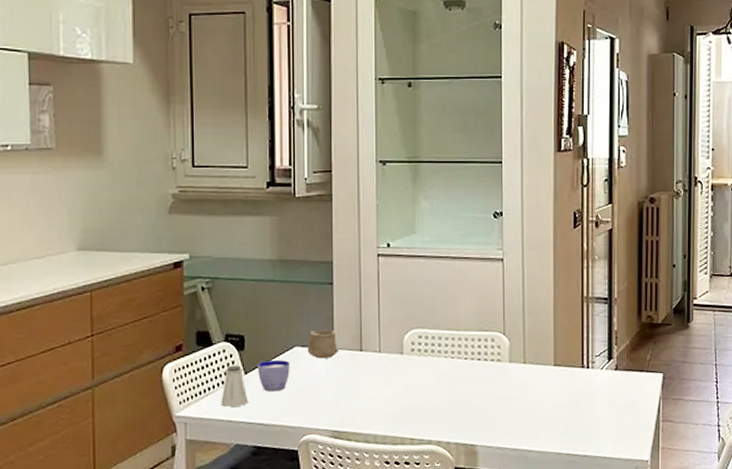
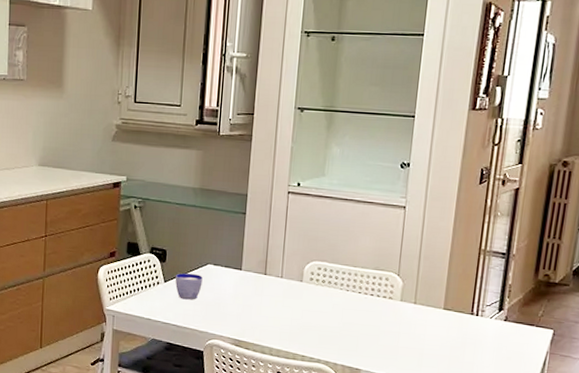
saltshaker: present [221,365,248,407] -> none [143,273,166,308]
cup: present [307,329,339,359] -> none [218,252,246,278]

